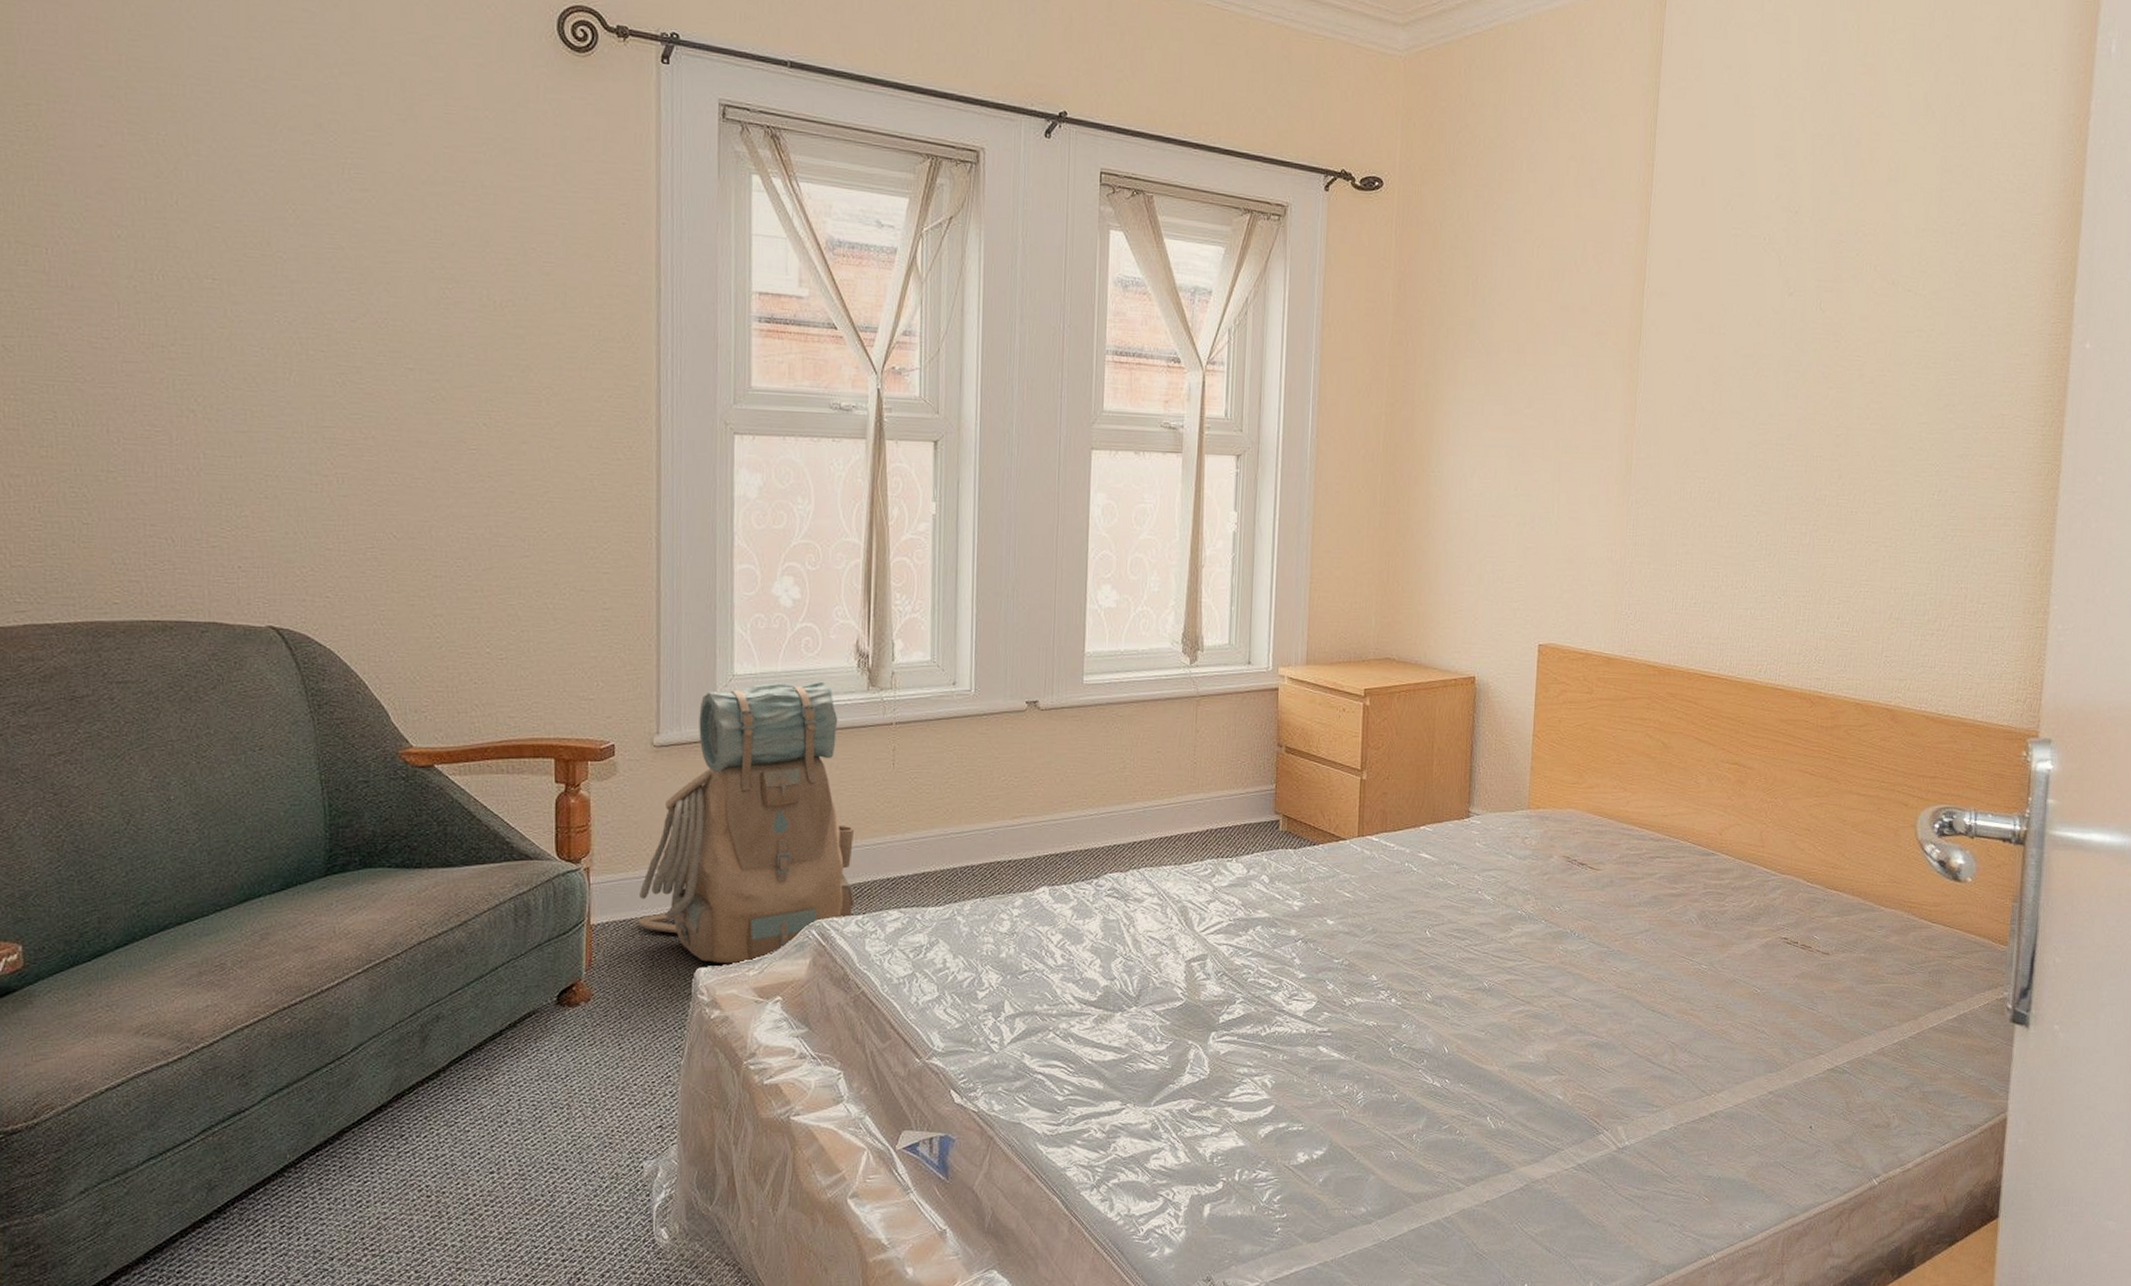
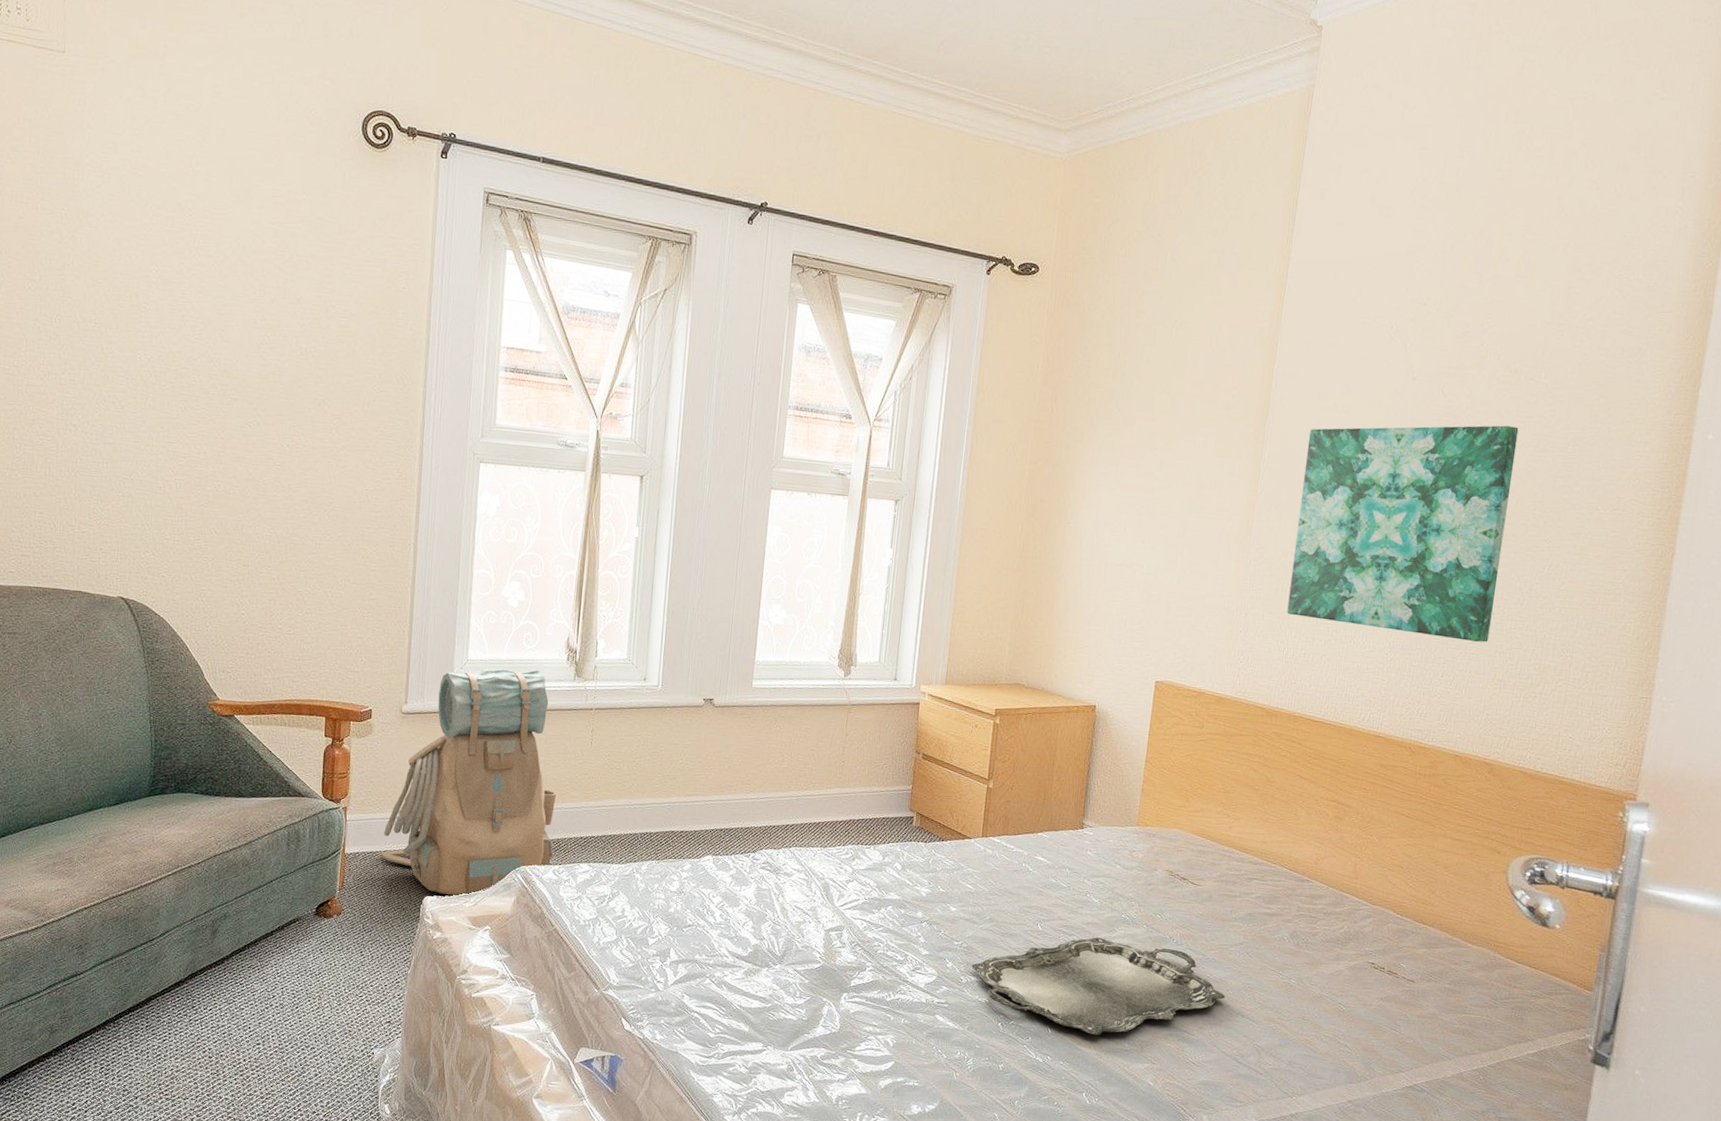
serving tray: none [1355,939,1634,1050] -> present [972,937,1226,1036]
wall art: none [1674,342,1900,579] -> present [1287,425,1519,643]

